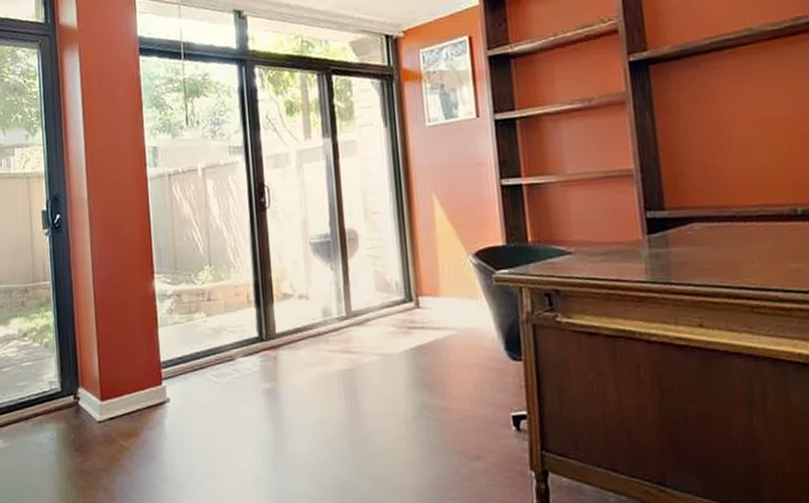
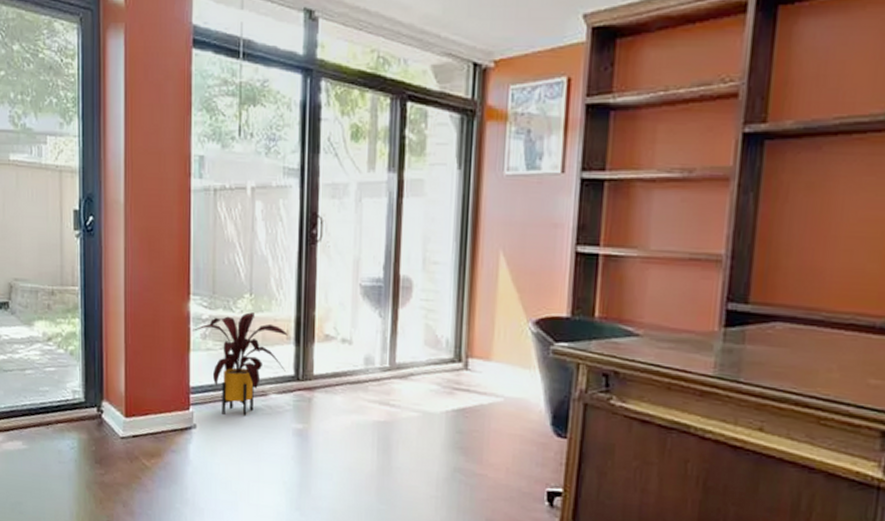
house plant: none [158,282,250,384] -> present [192,312,288,415]

